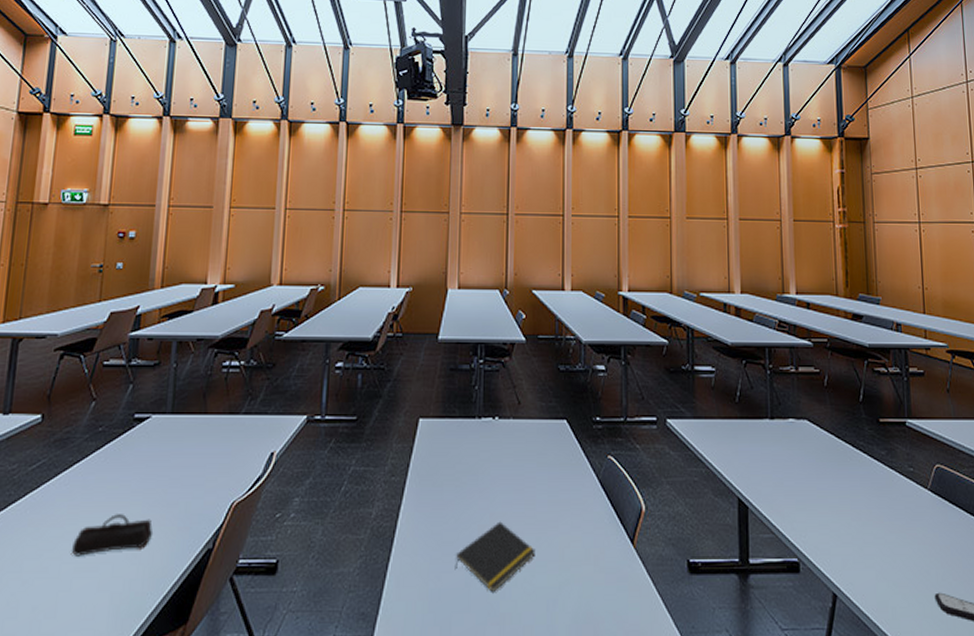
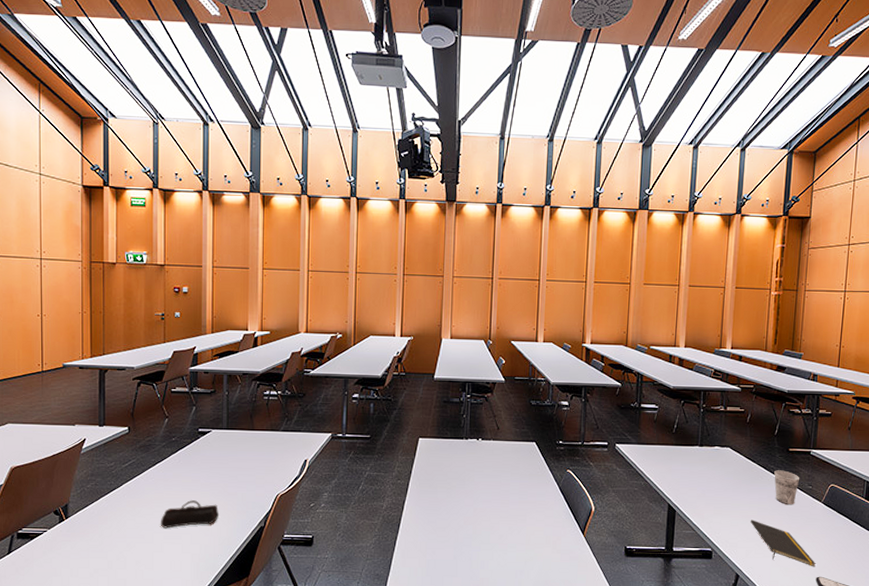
notepad: present [454,521,536,594] -> none [446,514,508,565]
notepad: none [842,516,932,580] -> present [750,519,816,567]
cup: none [865,448,898,495] -> present [774,470,800,505]

